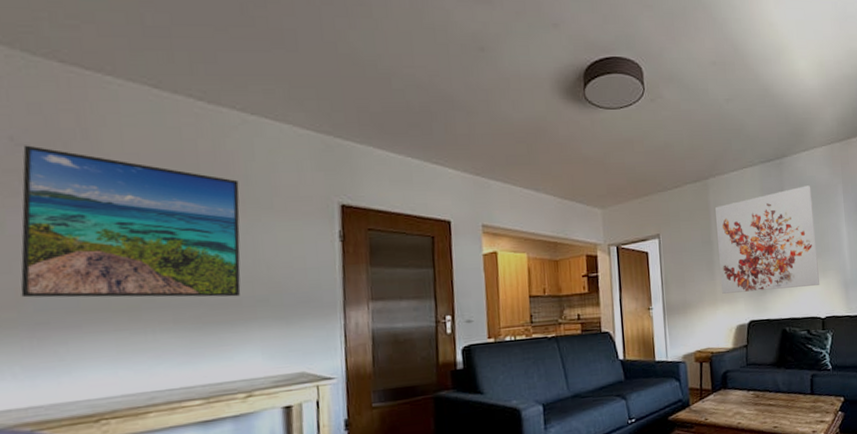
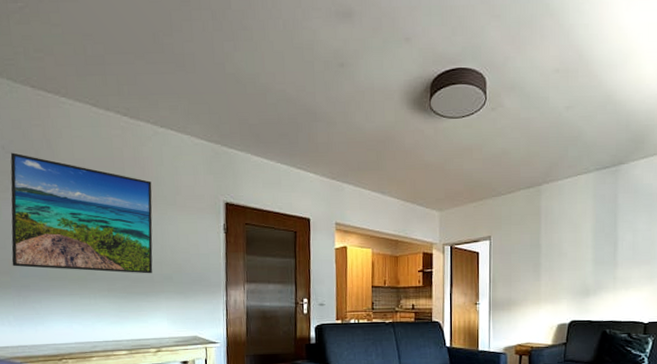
wall art: present [715,185,820,294] -> none [546,193,647,294]

